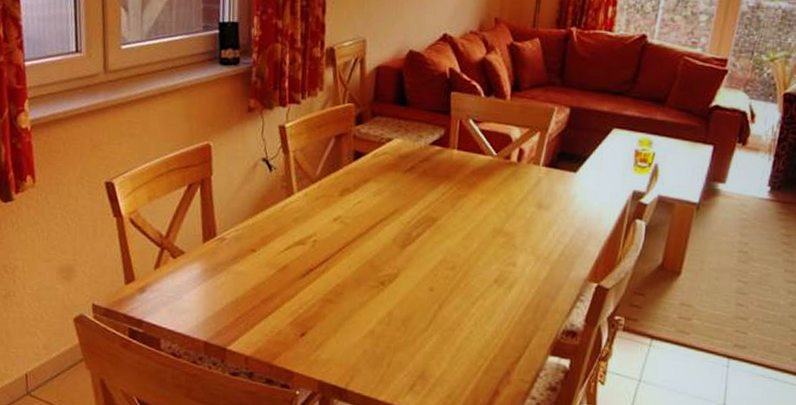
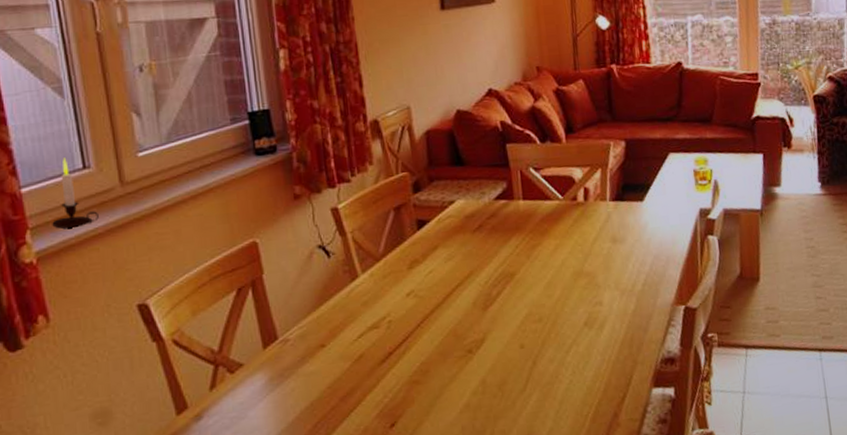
candle: none [46,39,84,105] -> present [52,157,99,229]

